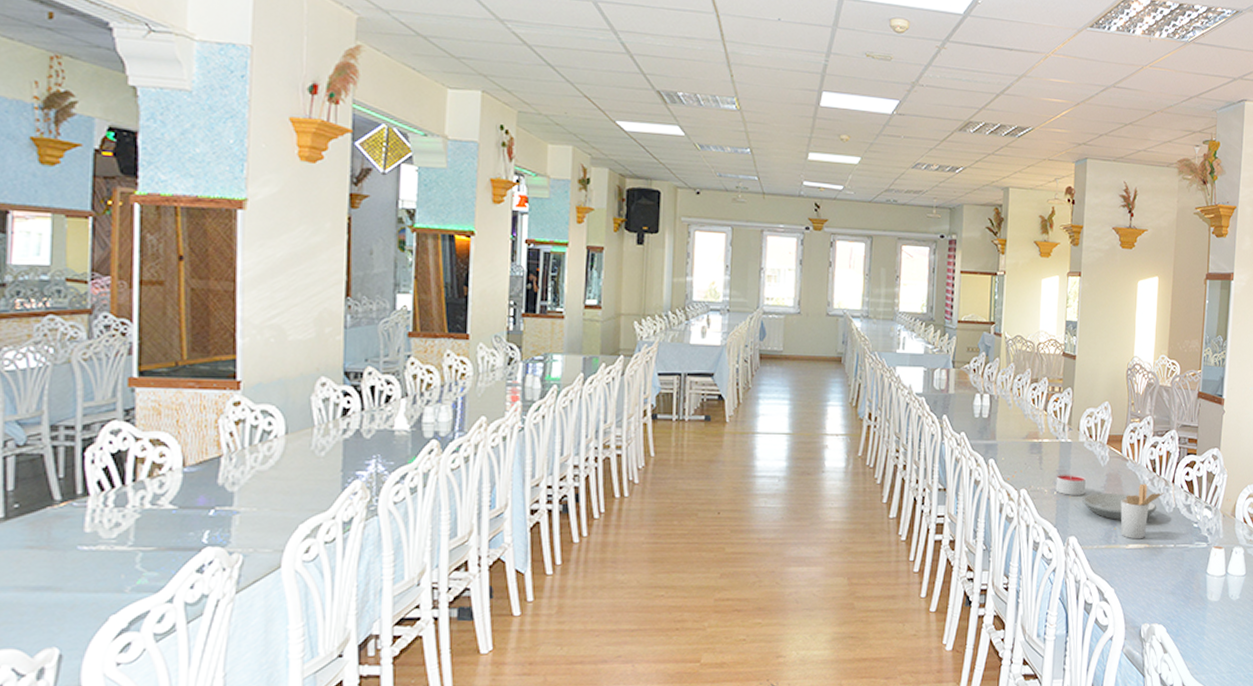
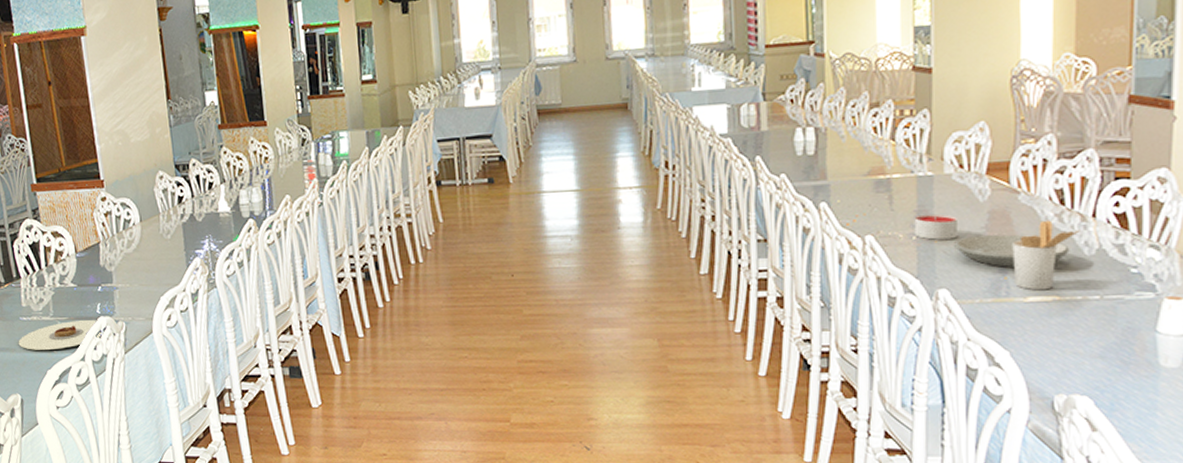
plate: none [68,551,206,590] -> present [18,320,103,350]

